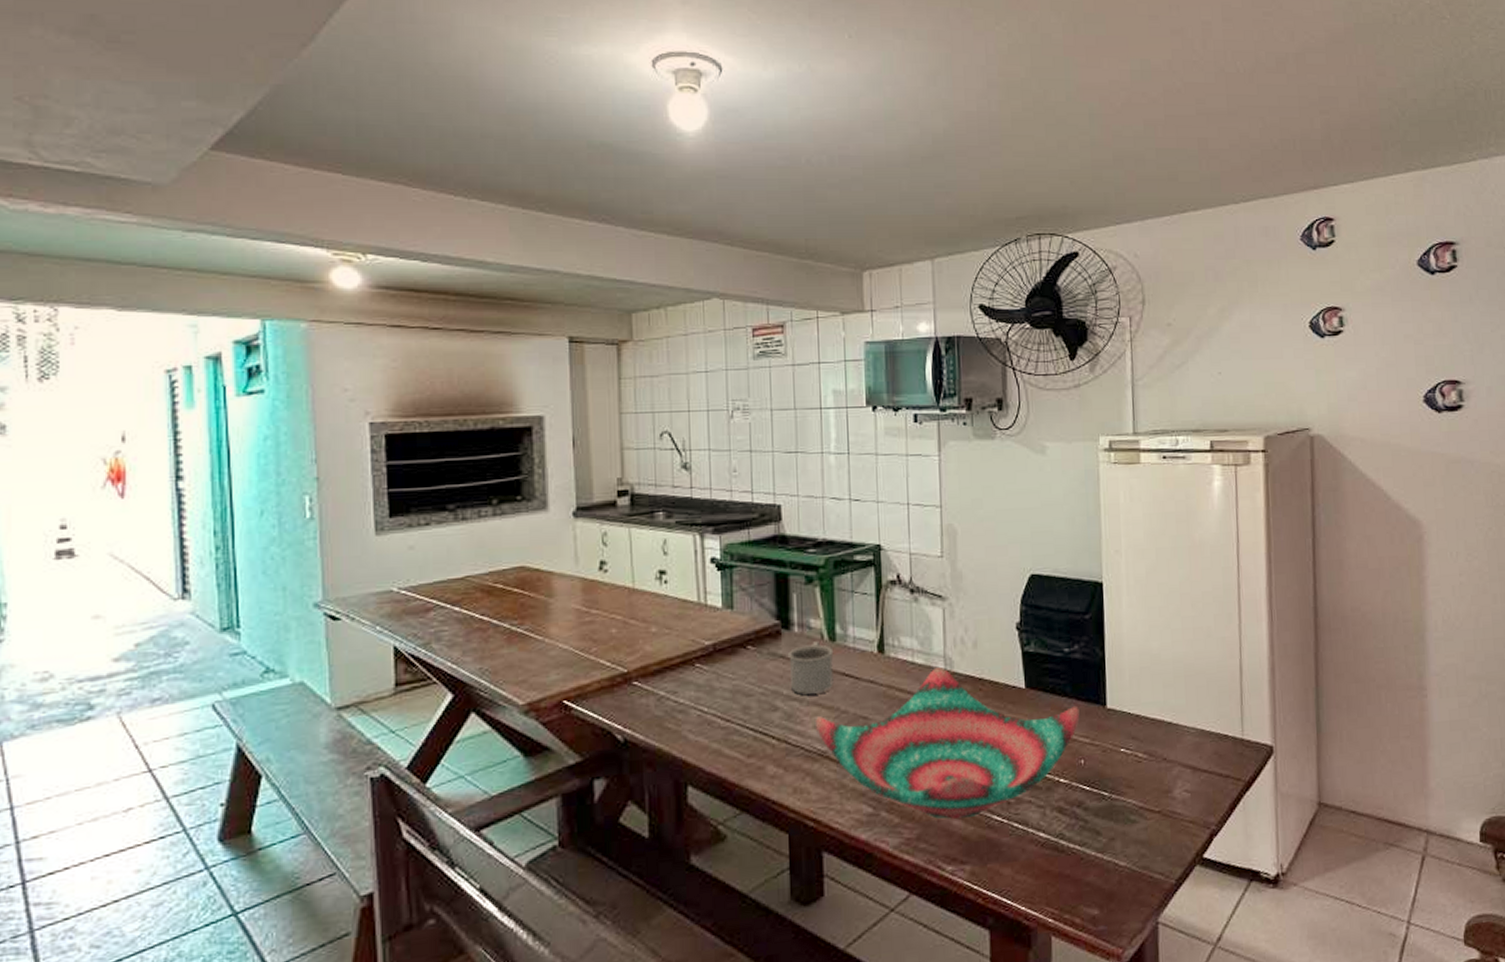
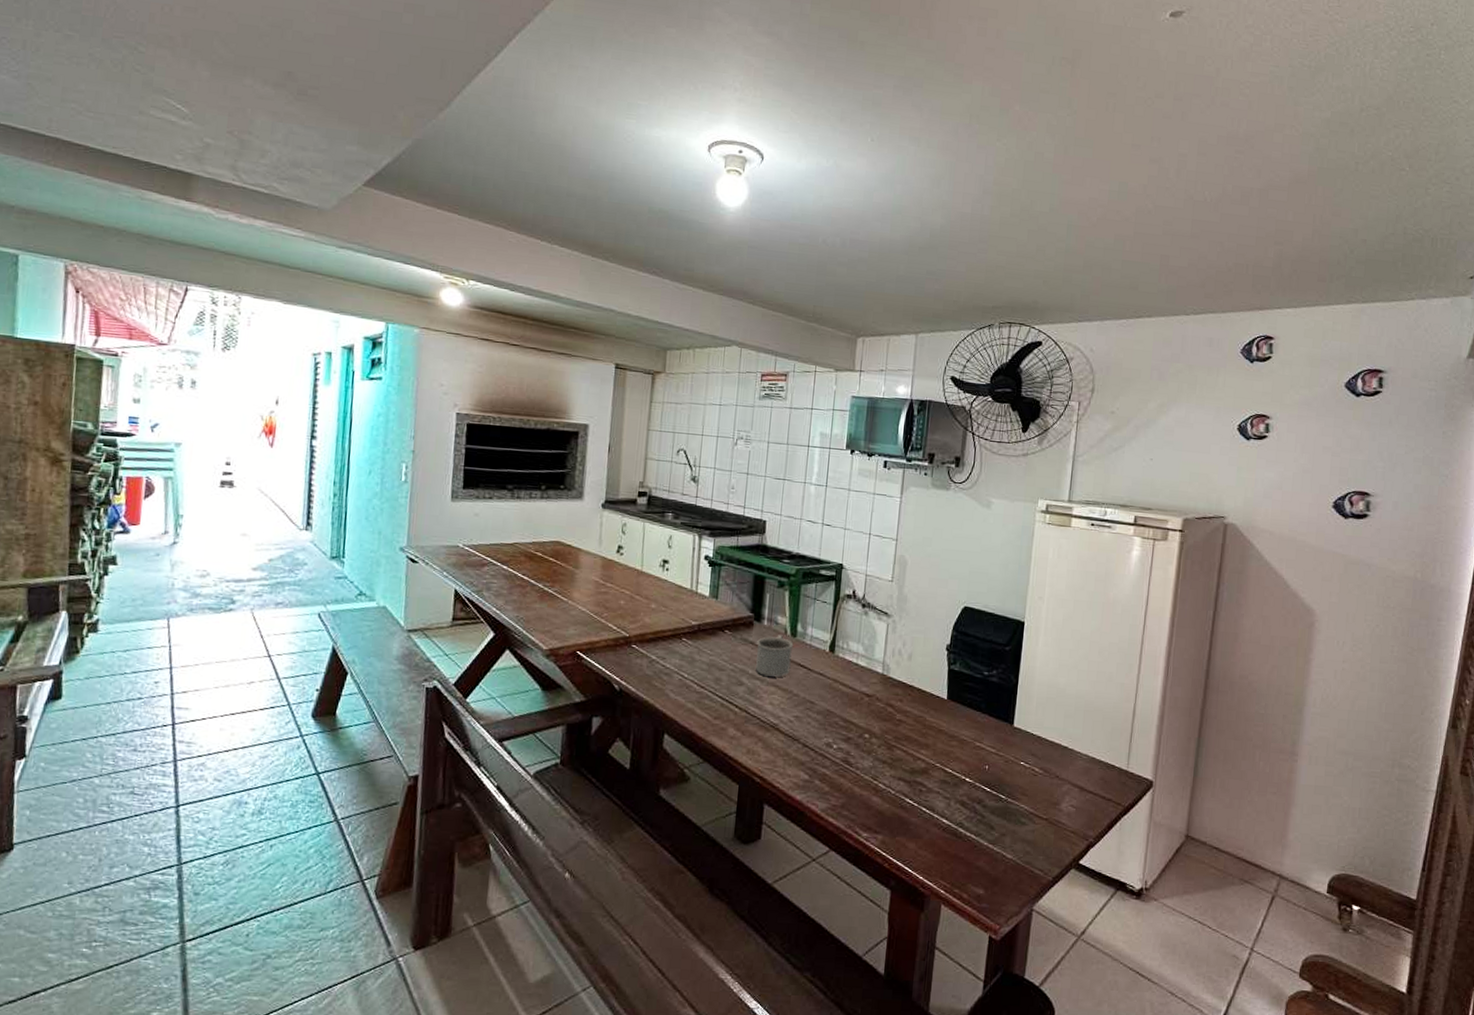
decorative bowl: present [816,667,1080,819] -> none [771,671,990,797]

